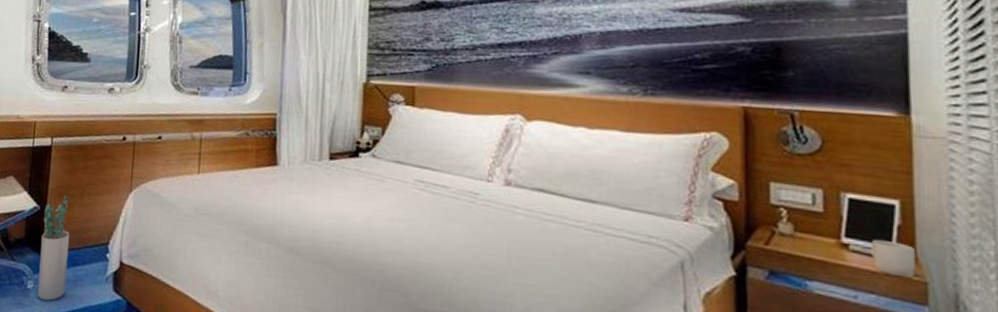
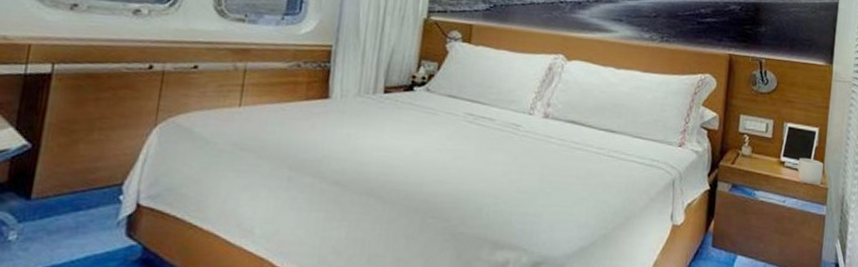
vase: present [37,191,70,302] -> none [22,126,74,254]

